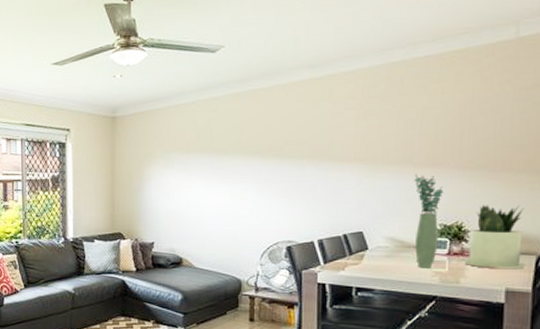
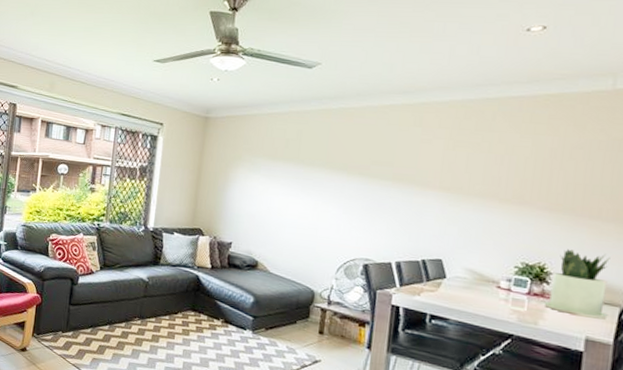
vase: present [414,174,444,268] -> none [494,209,529,306]

